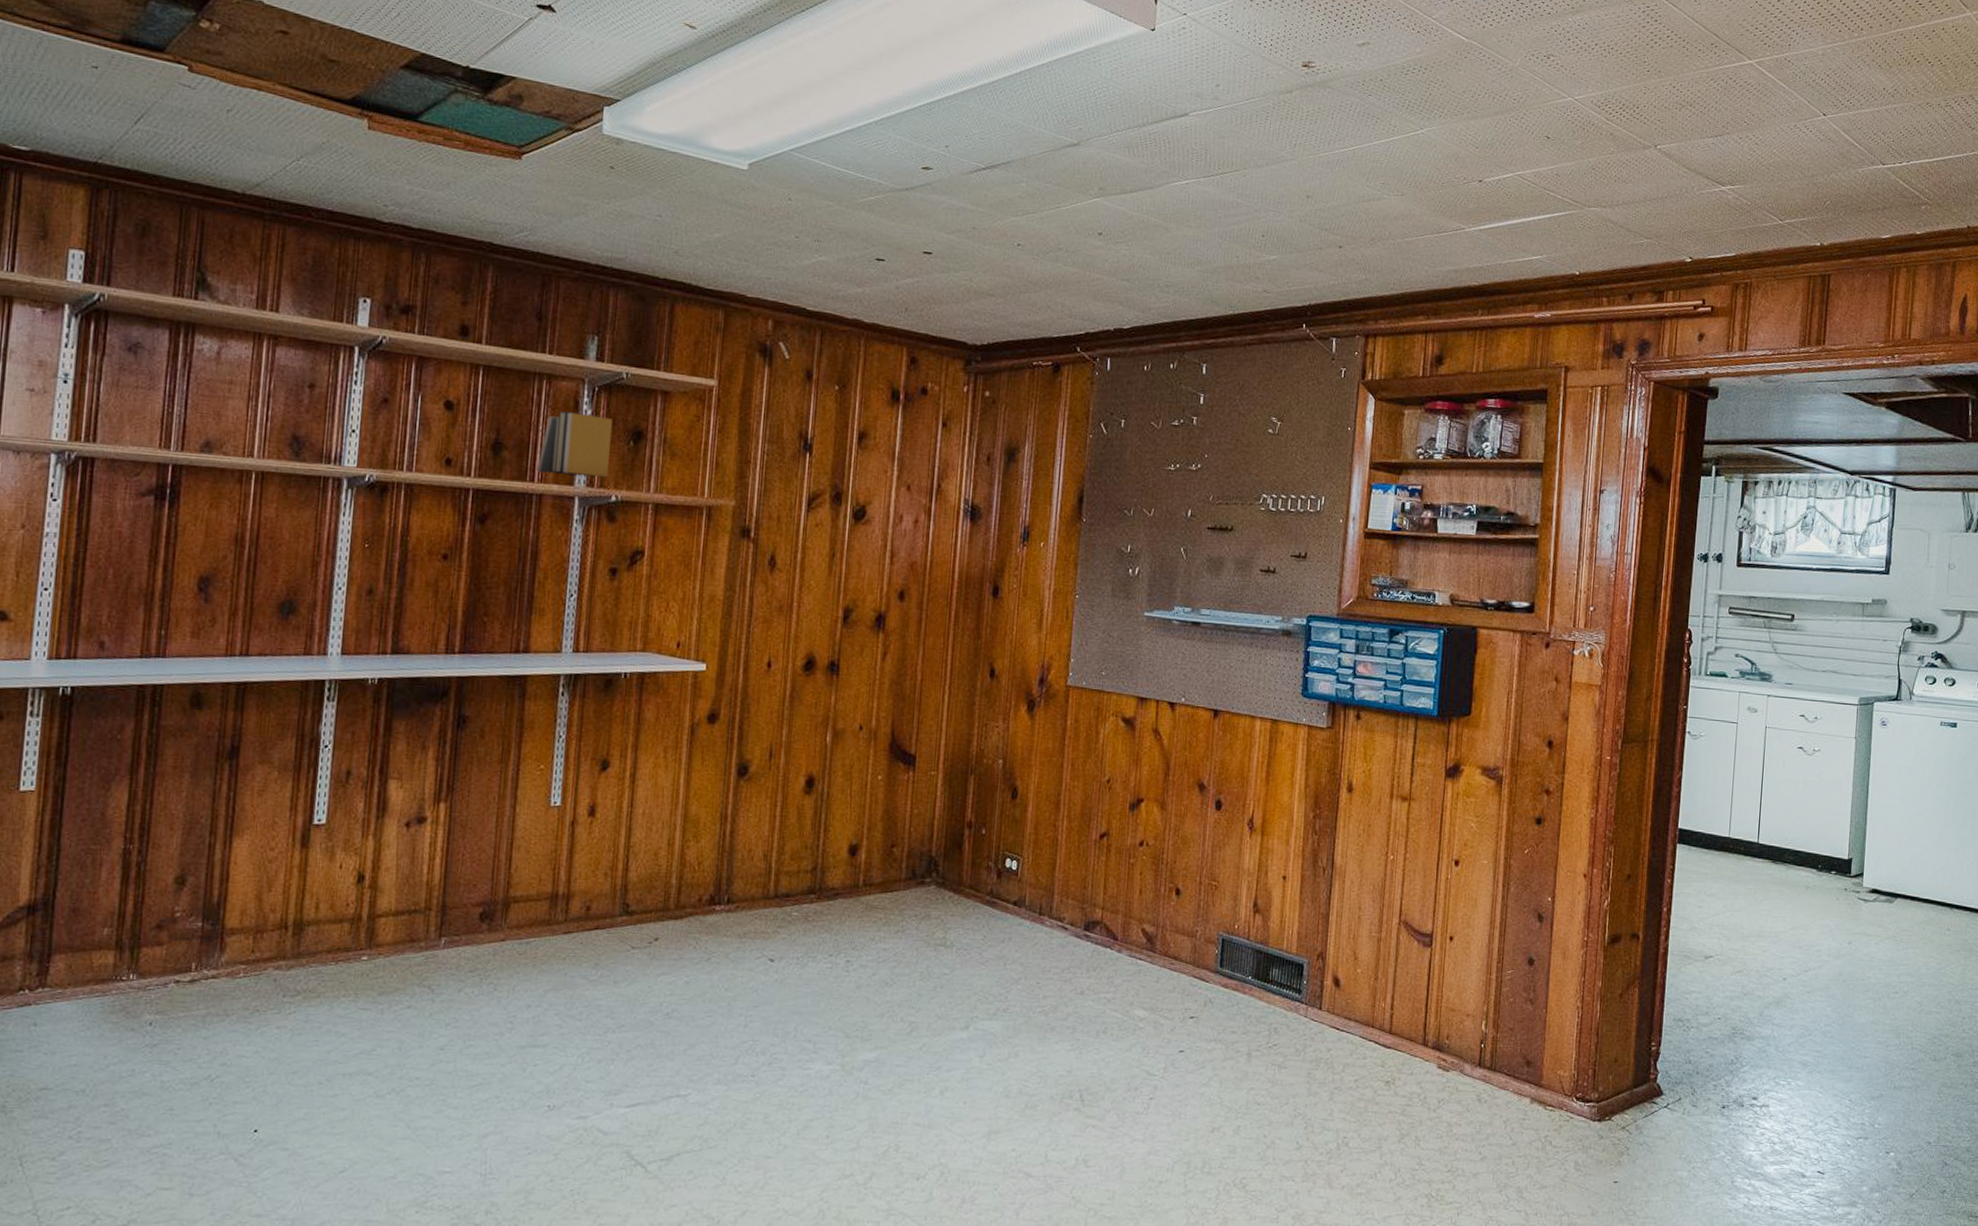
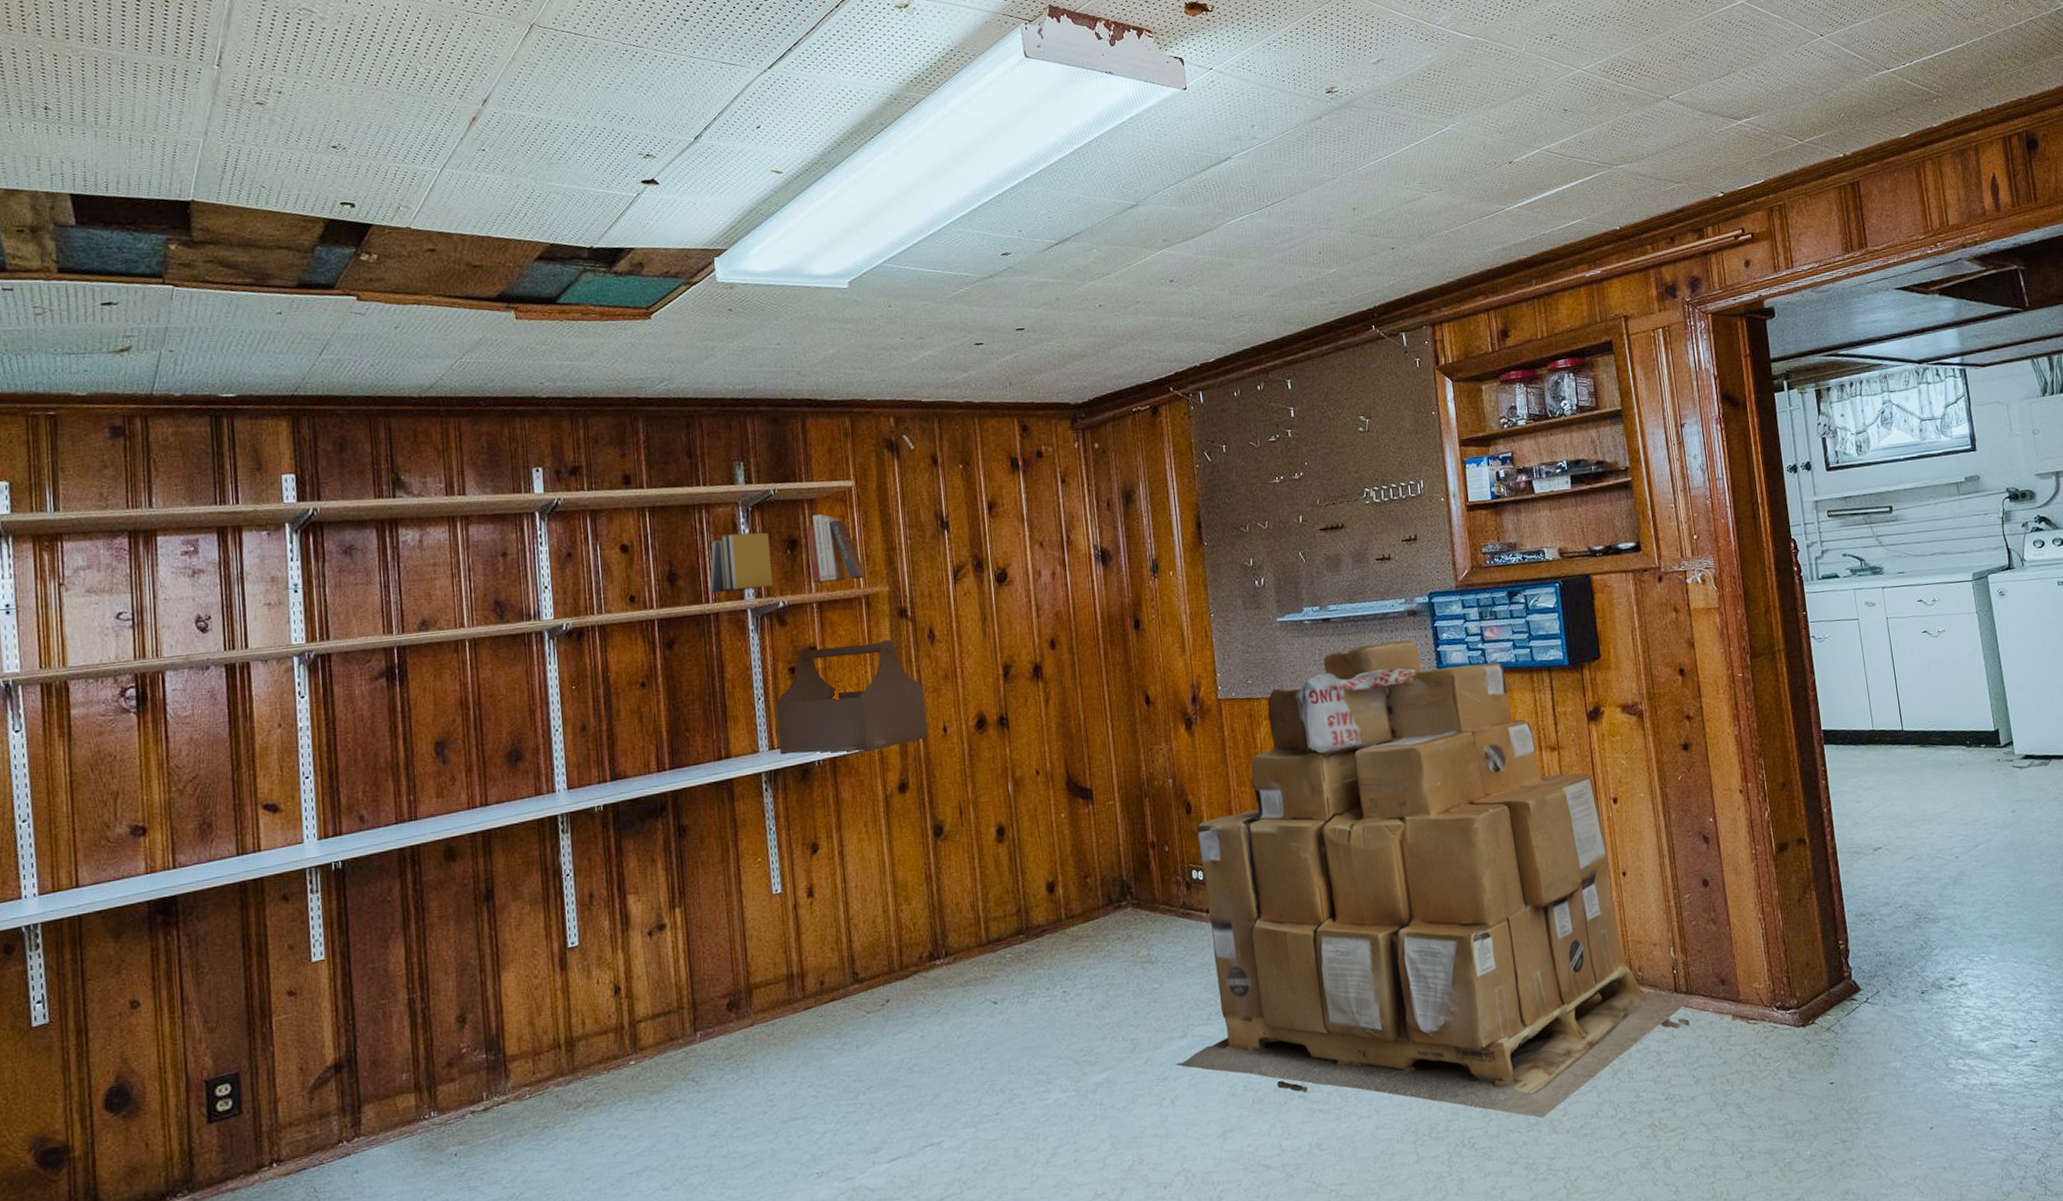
tool box: none [584,550,753,674] -> present [775,639,928,755]
books: none [653,409,712,488] -> present [807,514,866,584]
cardboard boxes: none [951,657,1499,1171] -> present [1175,640,1696,1119]

